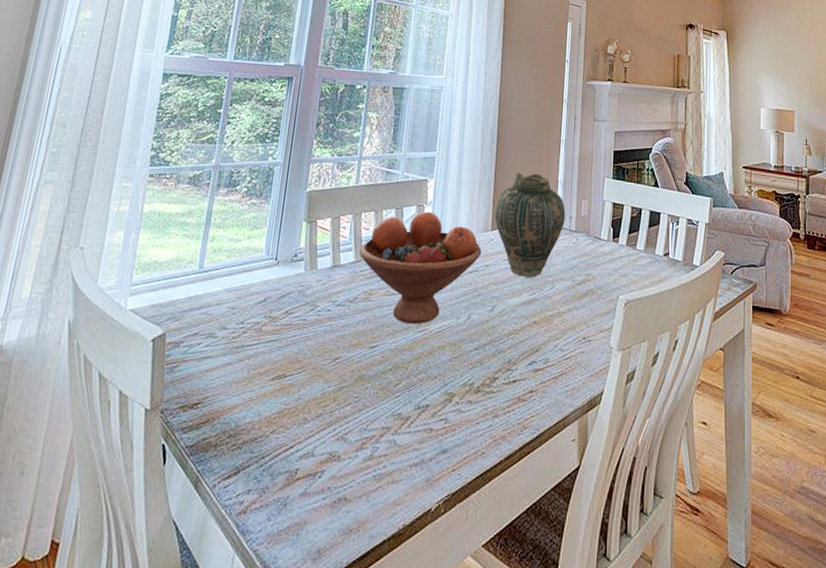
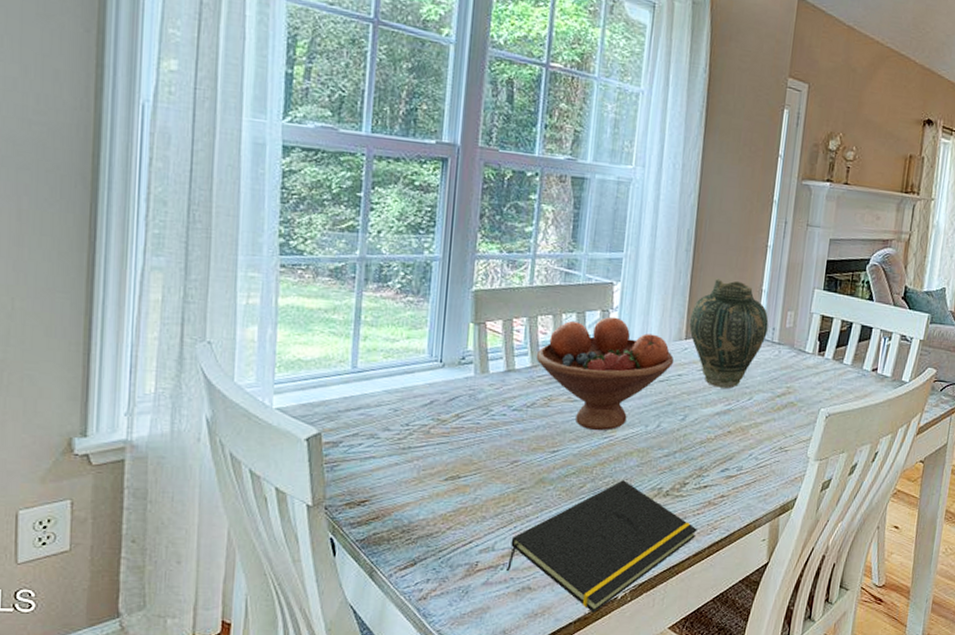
notepad: none [323,376,508,528] -> present [505,480,697,613]

